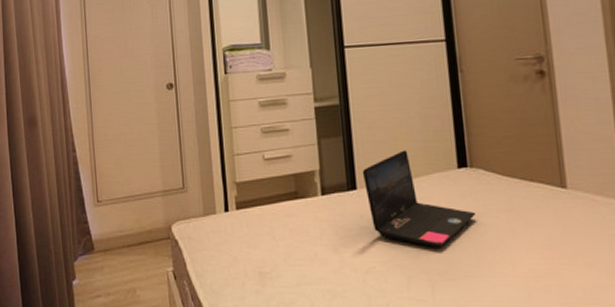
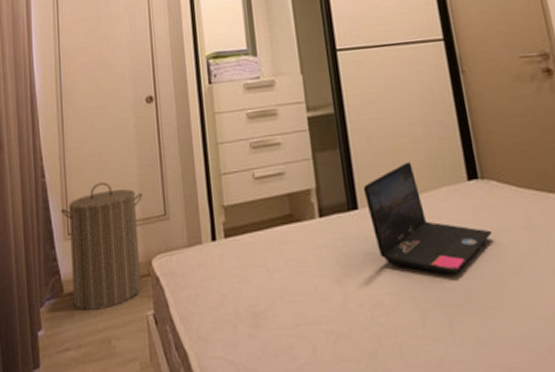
laundry hamper: none [90,158,163,265] -> present [60,182,143,310]

